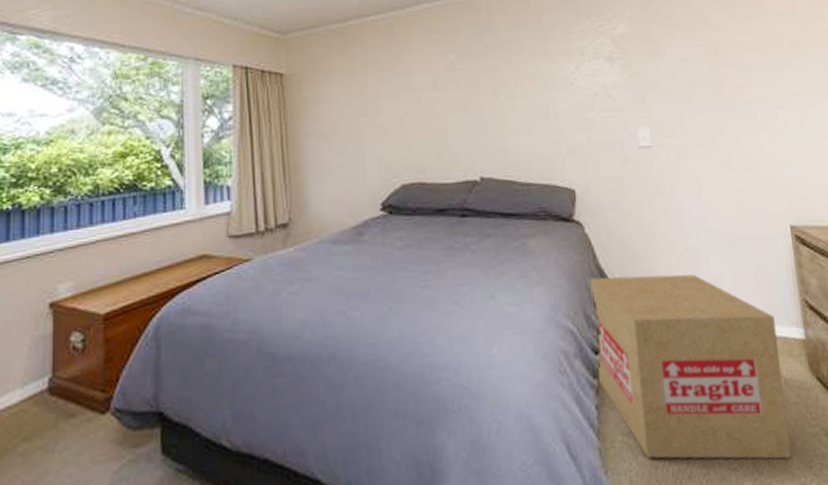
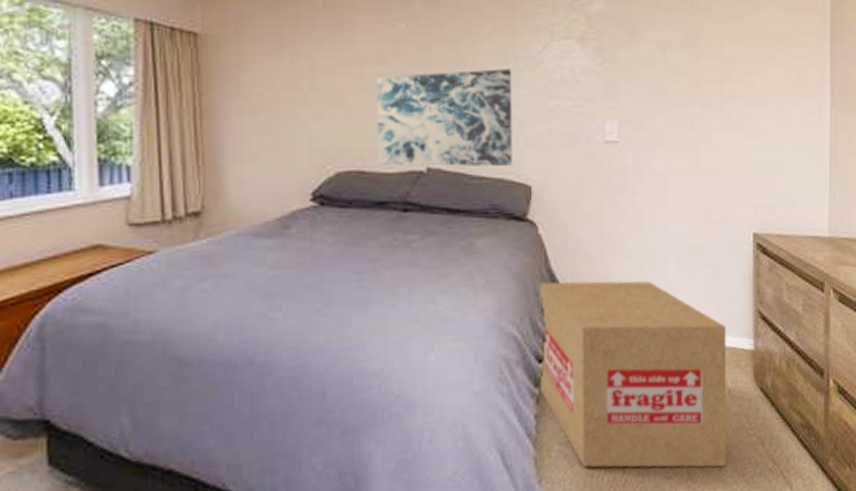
wall art: none [433,88,556,177] -> present [377,69,513,167]

